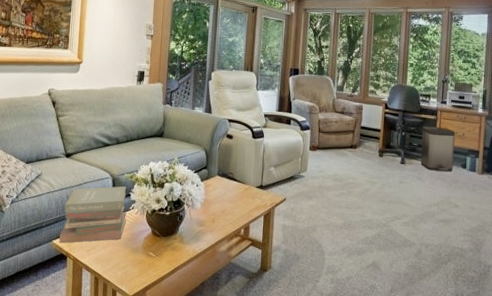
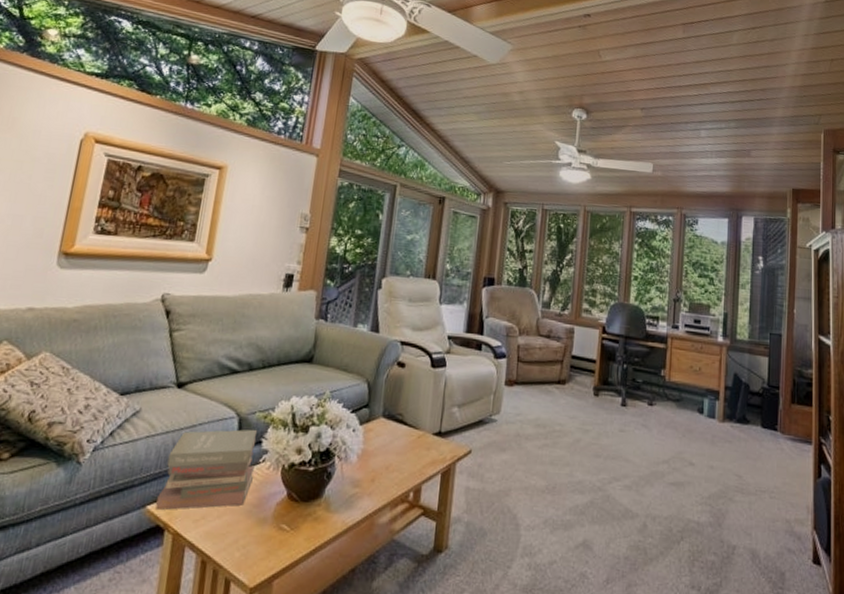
pedal bin: present [420,126,456,172] -> none [646,357,690,418]

